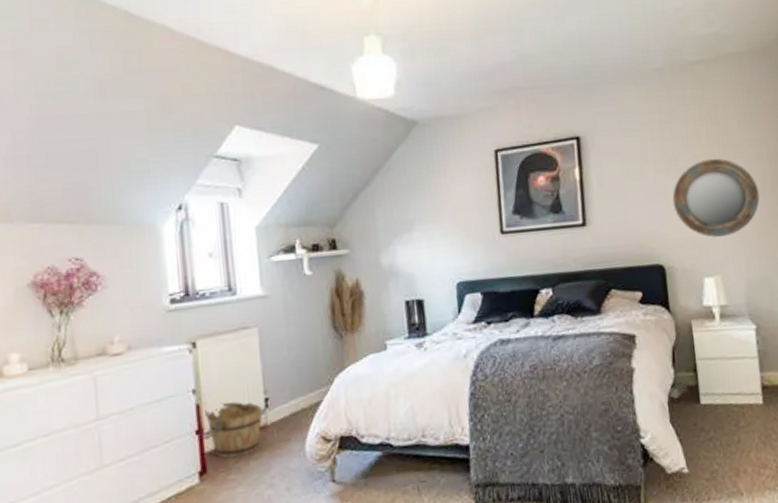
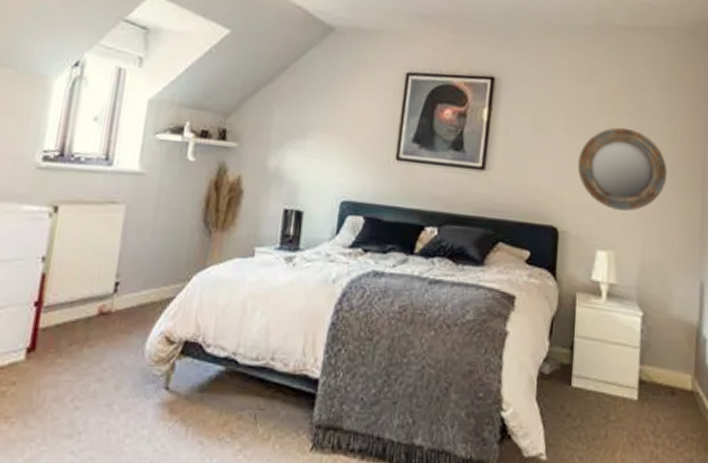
bucket: present [205,401,263,458] -> none [48,276,110,340]

